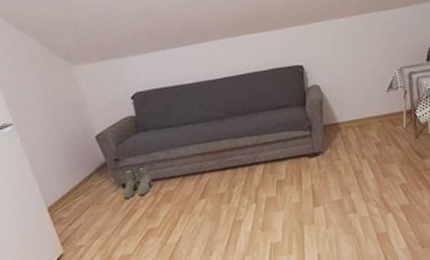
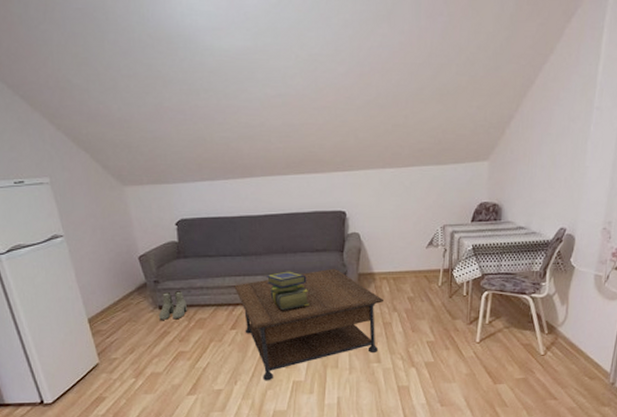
coffee table: none [199,123,353,248] -> present [234,268,385,381]
stack of books: none [230,131,278,173] -> present [266,271,310,311]

